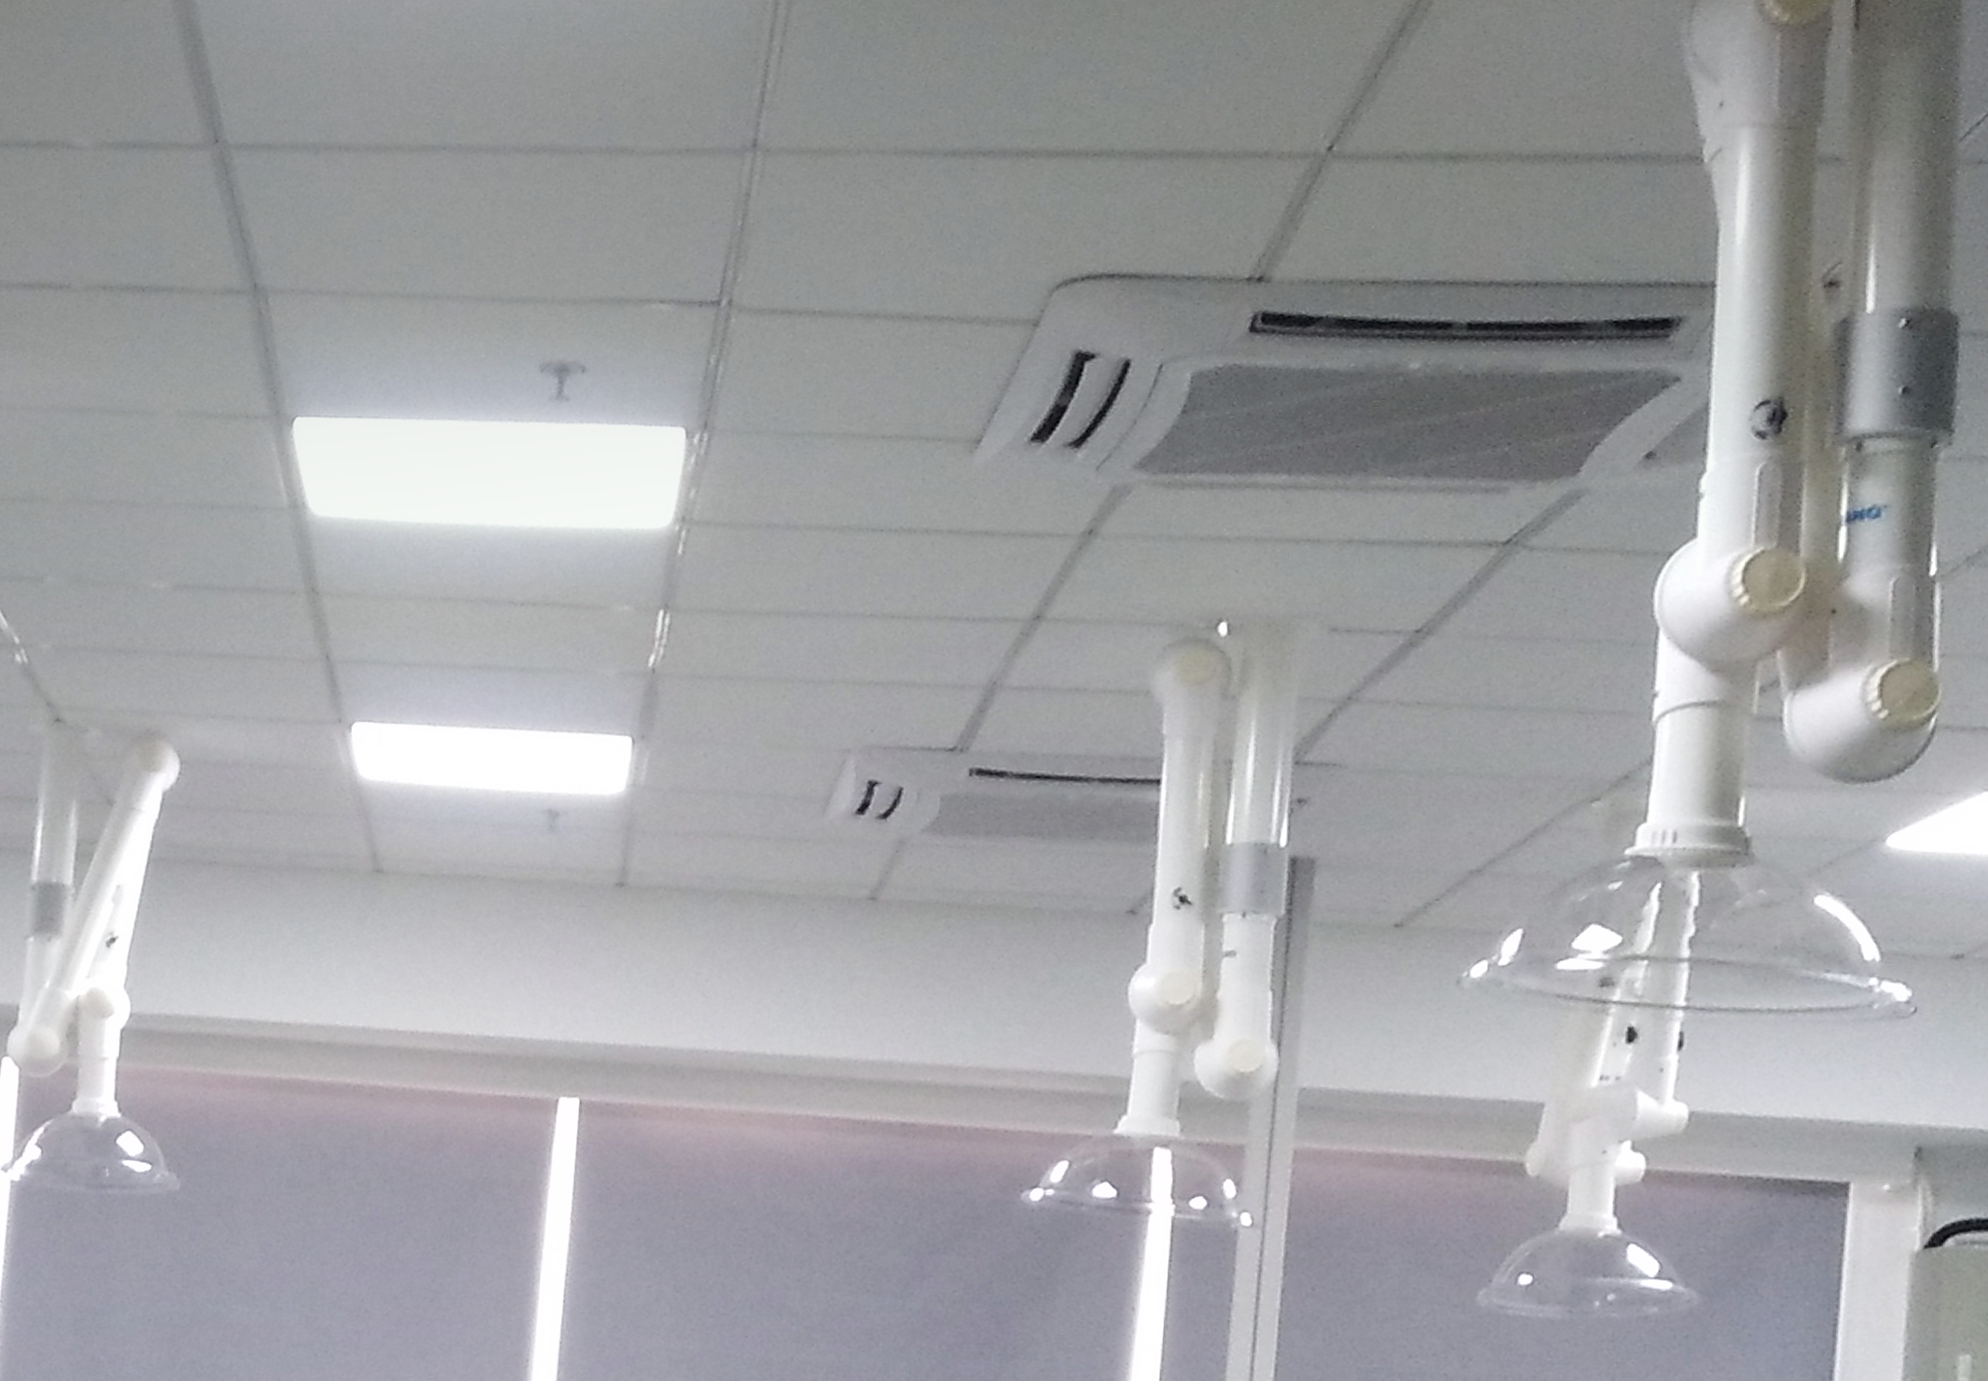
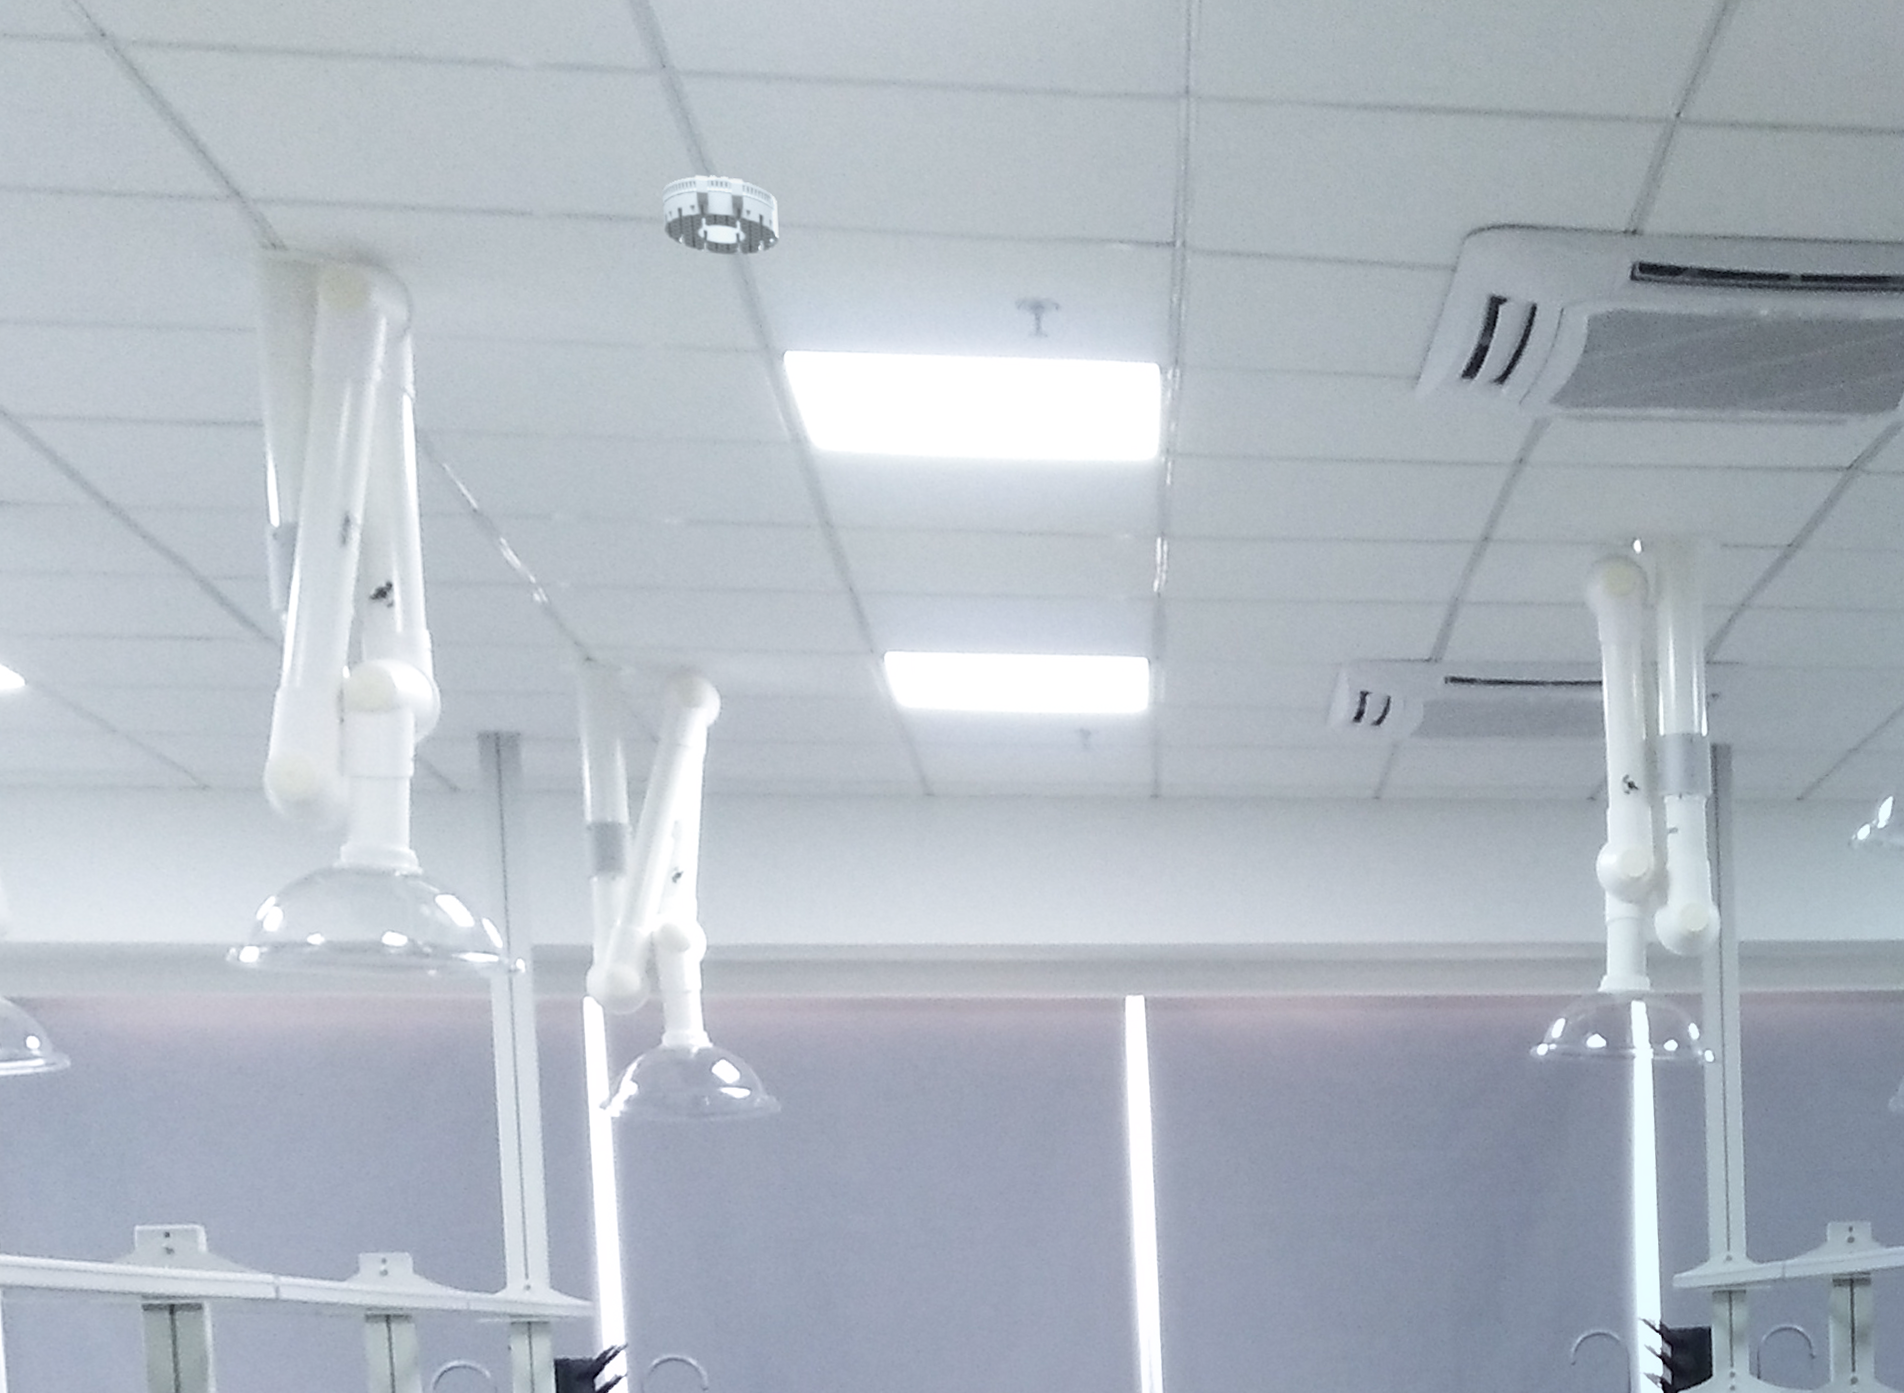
smoke detector: none [193,245,309,323] -> present [661,174,779,256]

